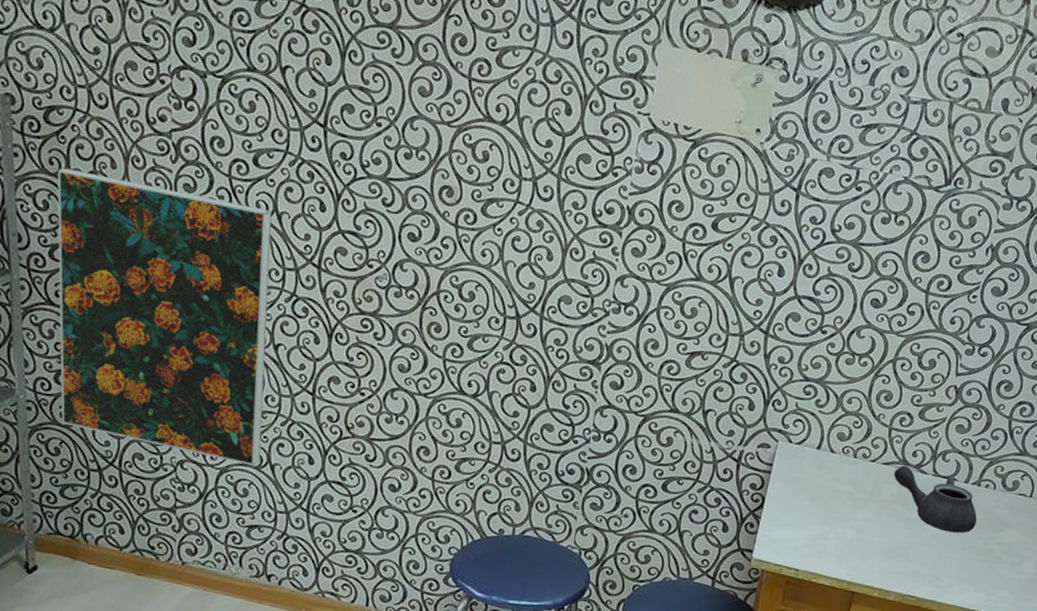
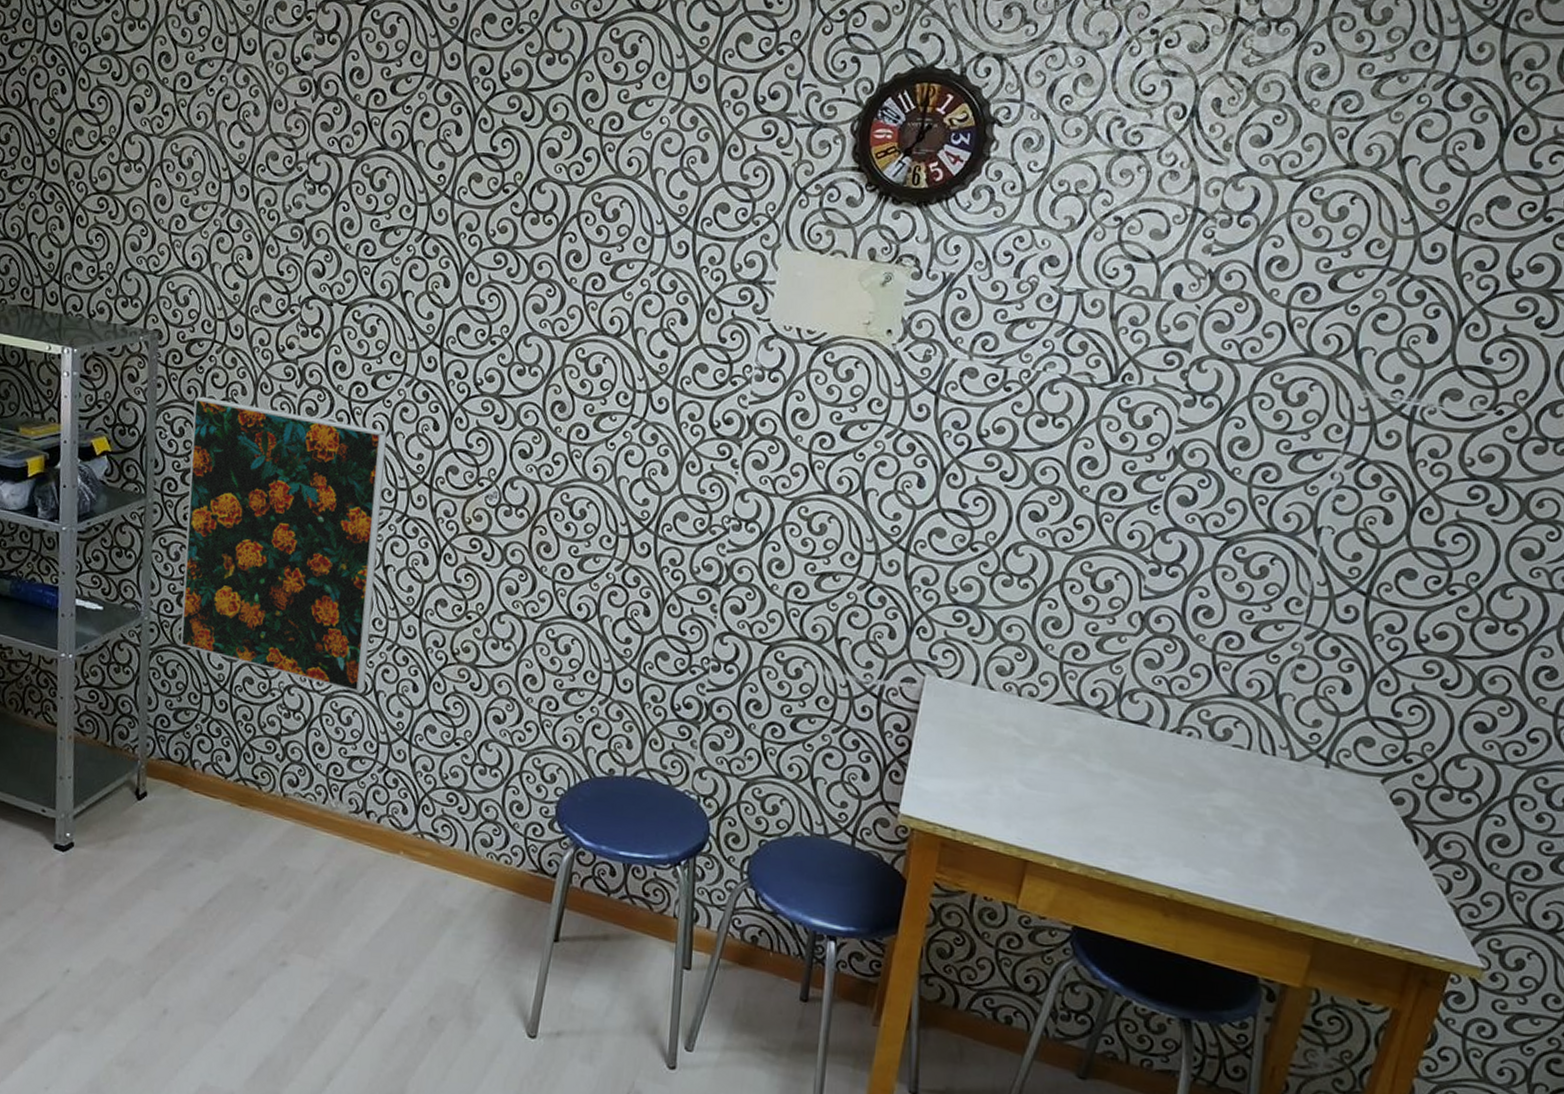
teapot: present [893,465,977,533] -> none [1068,706,1179,792]

